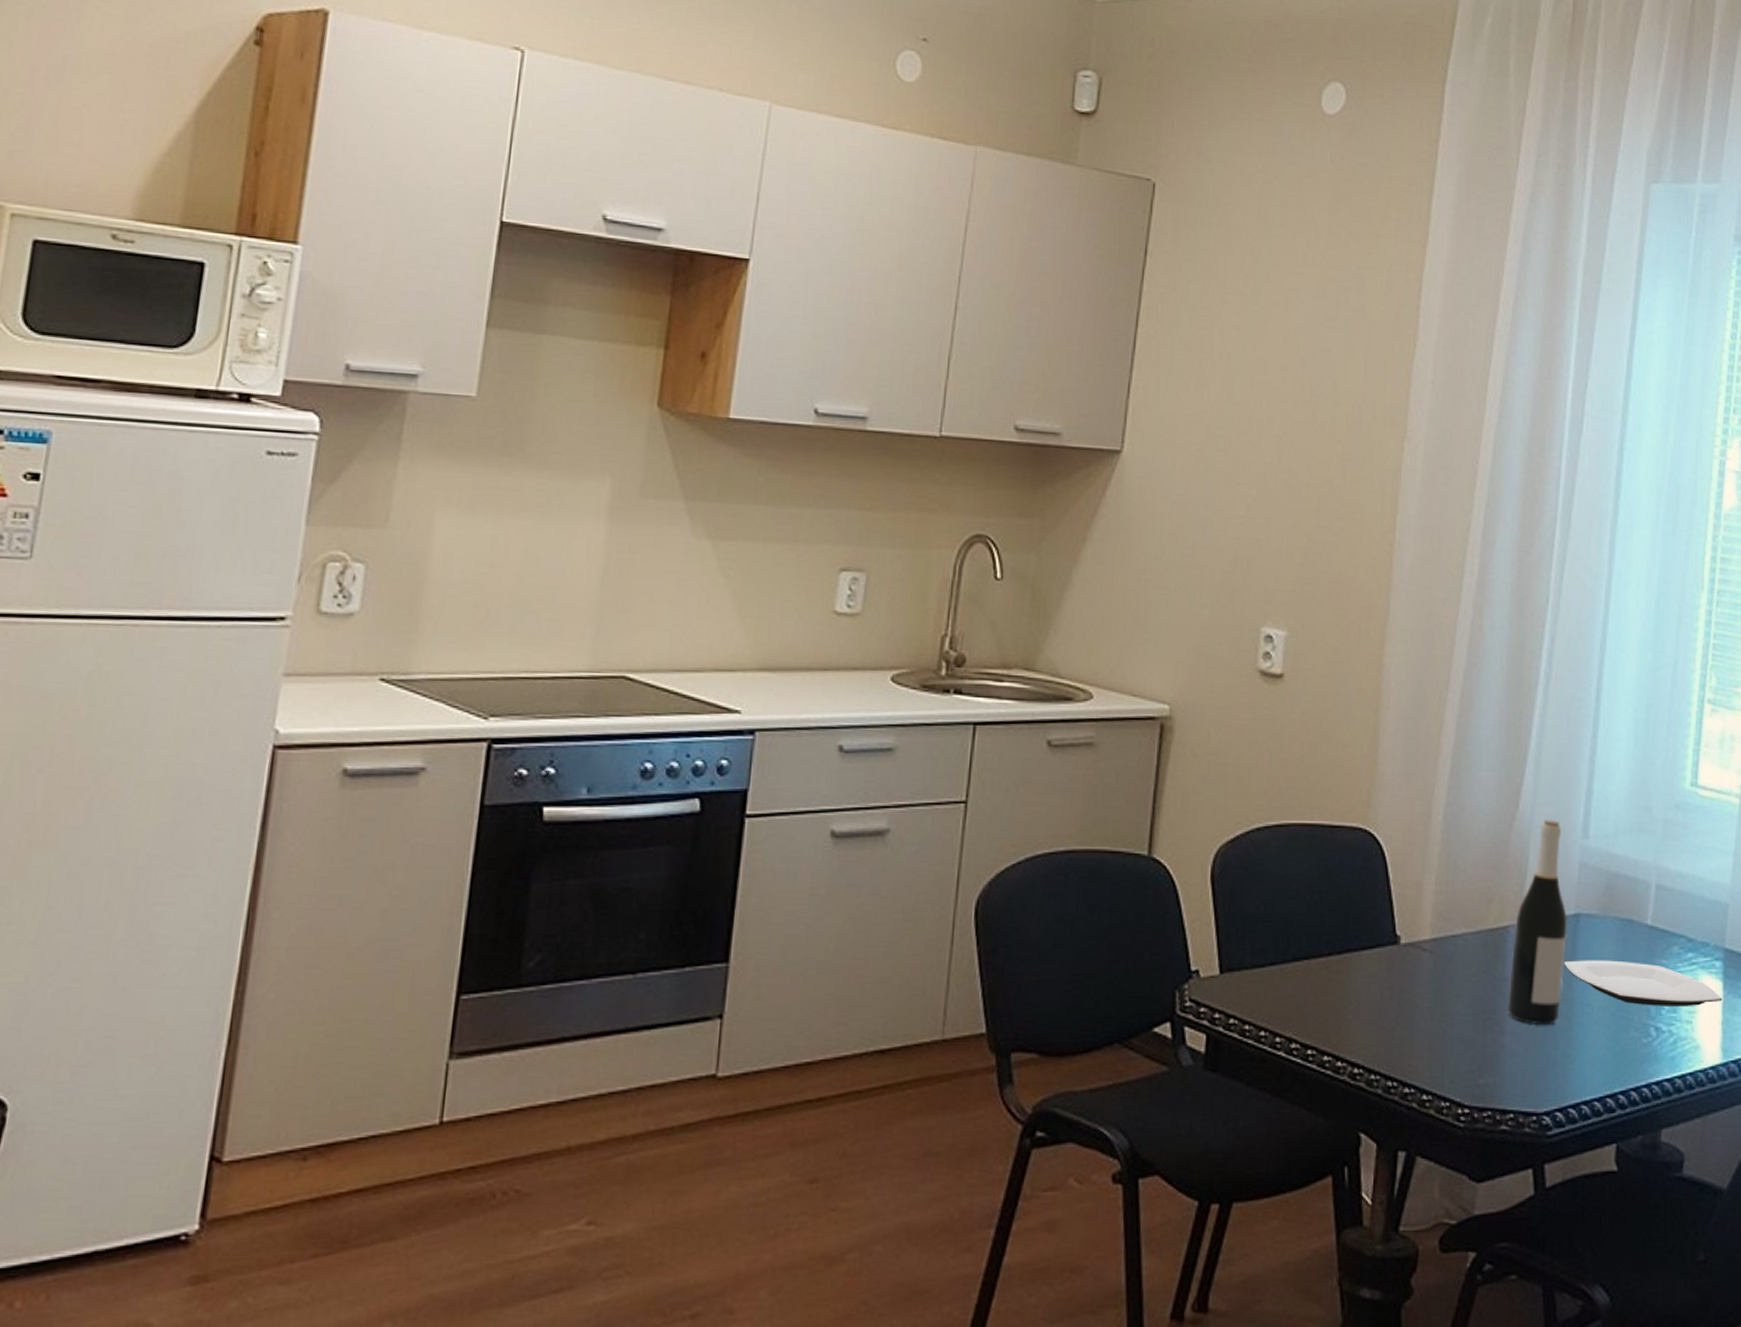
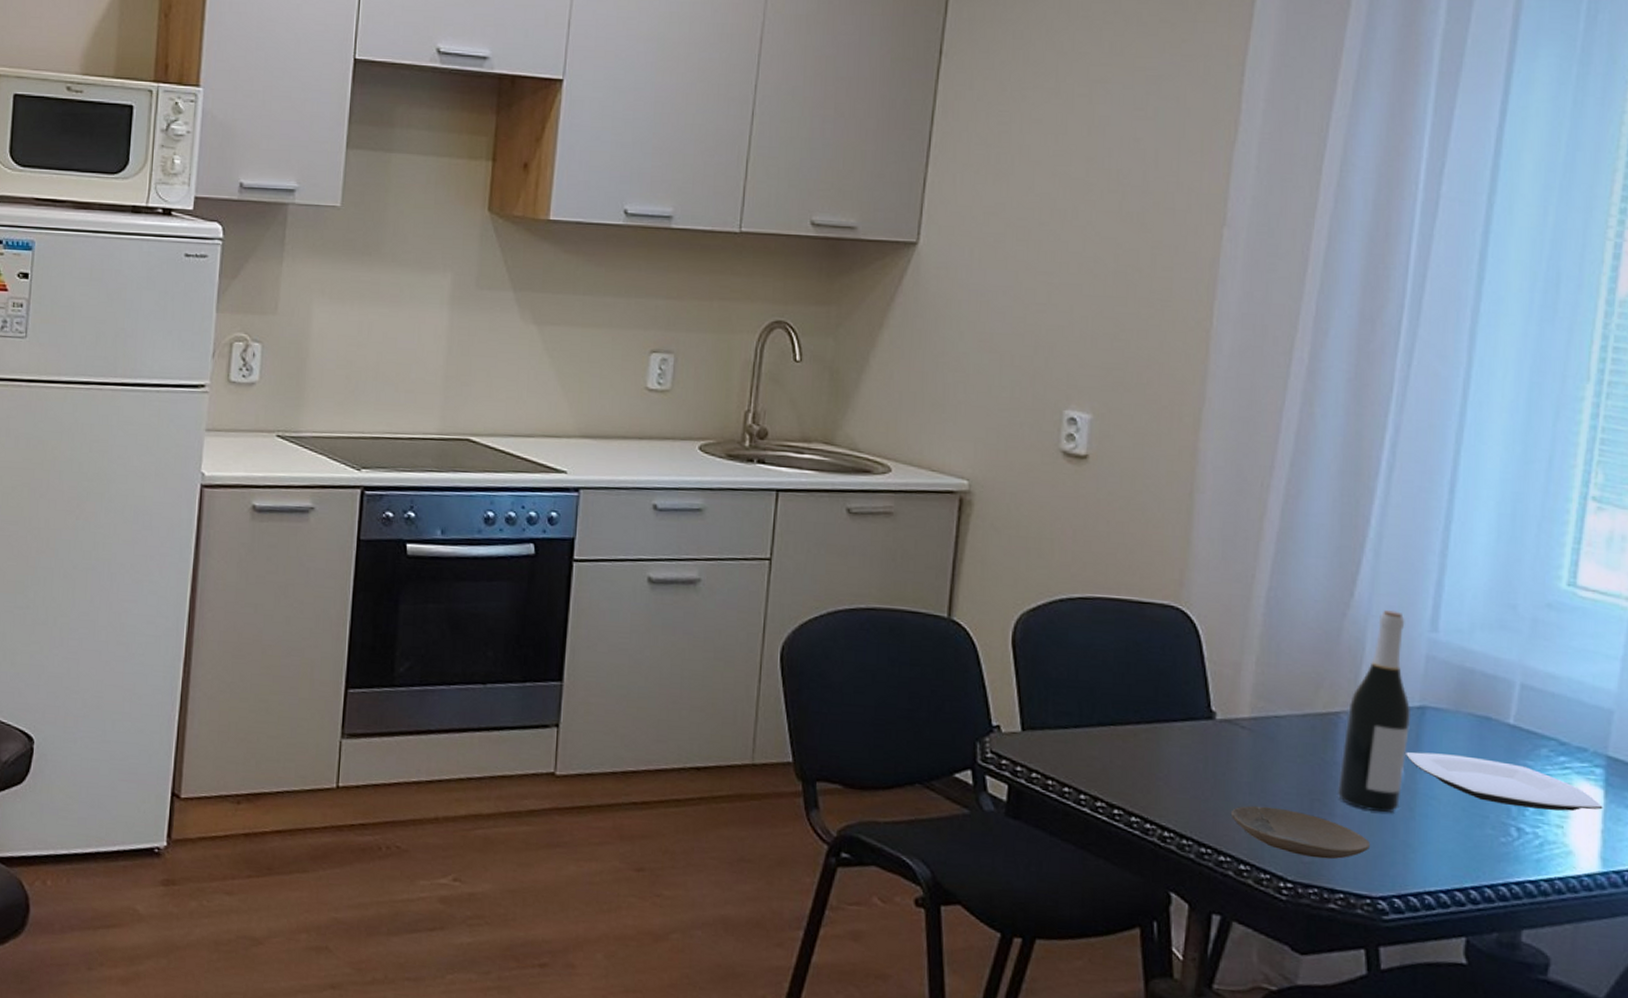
plate: none [1414,1031,1536,1079] -> present [1230,805,1371,859]

